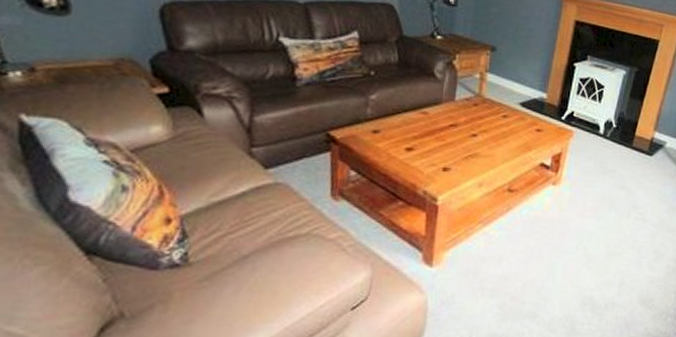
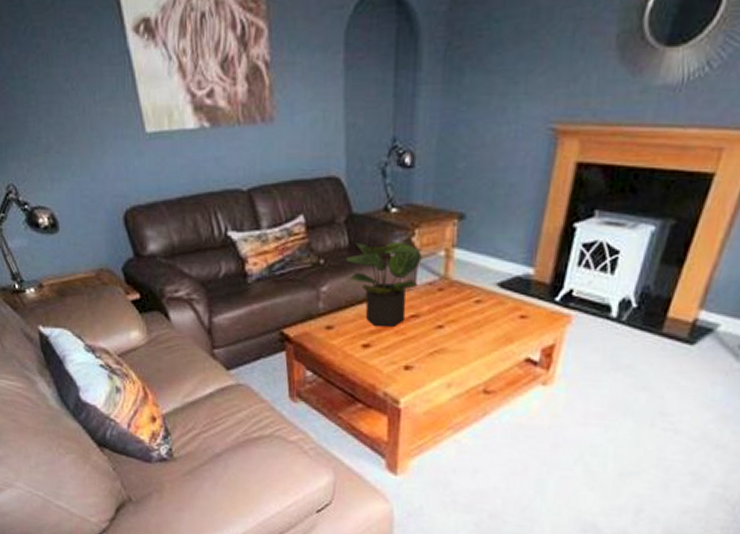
potted plant: none [394,58,462,134] -> present [345,240,422,327]

